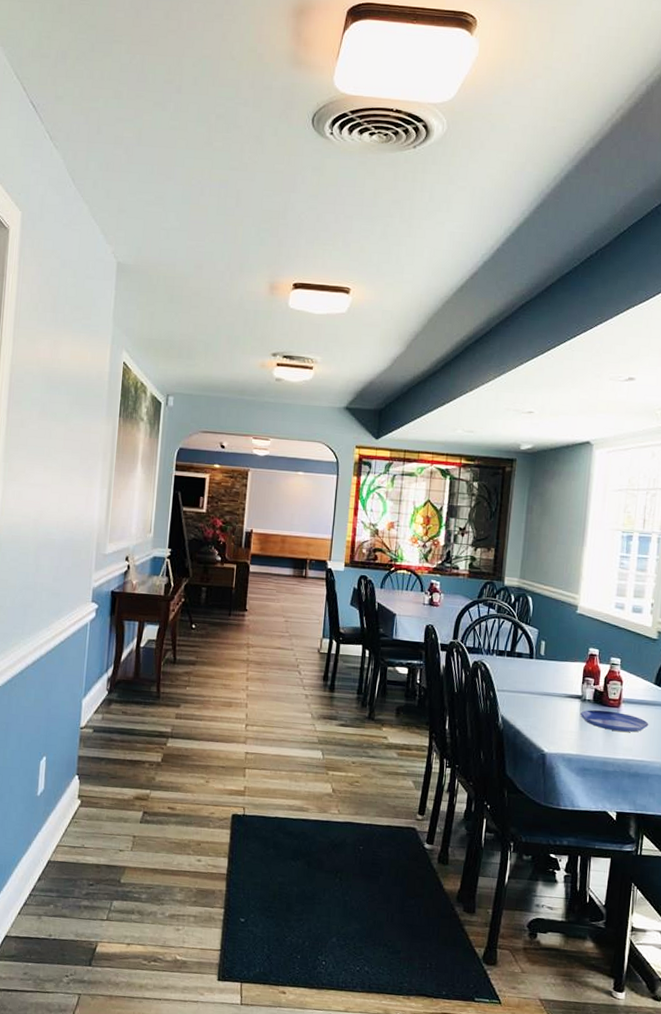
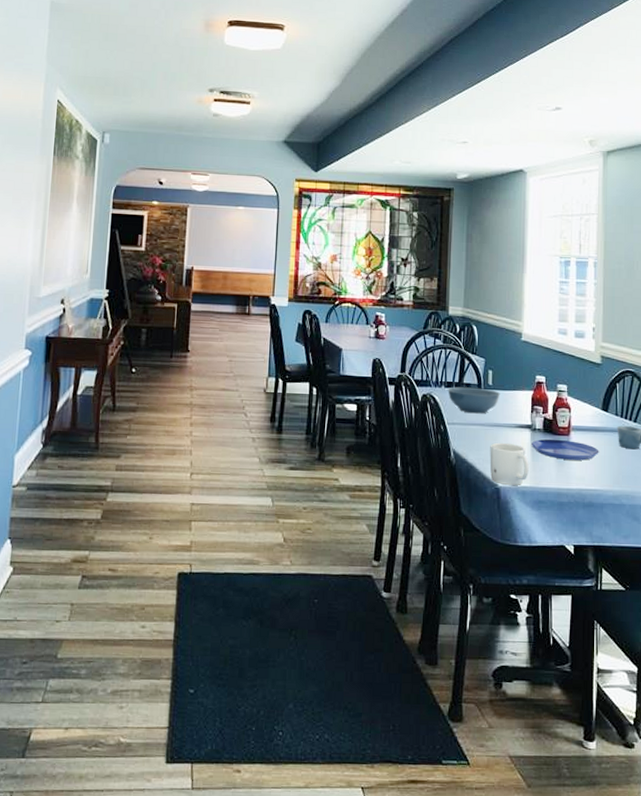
bowl: none [499,655,552,682] -> present [448,387,500,413]
mug: none [537,710,577,753] -> present [489,442,529,486]

